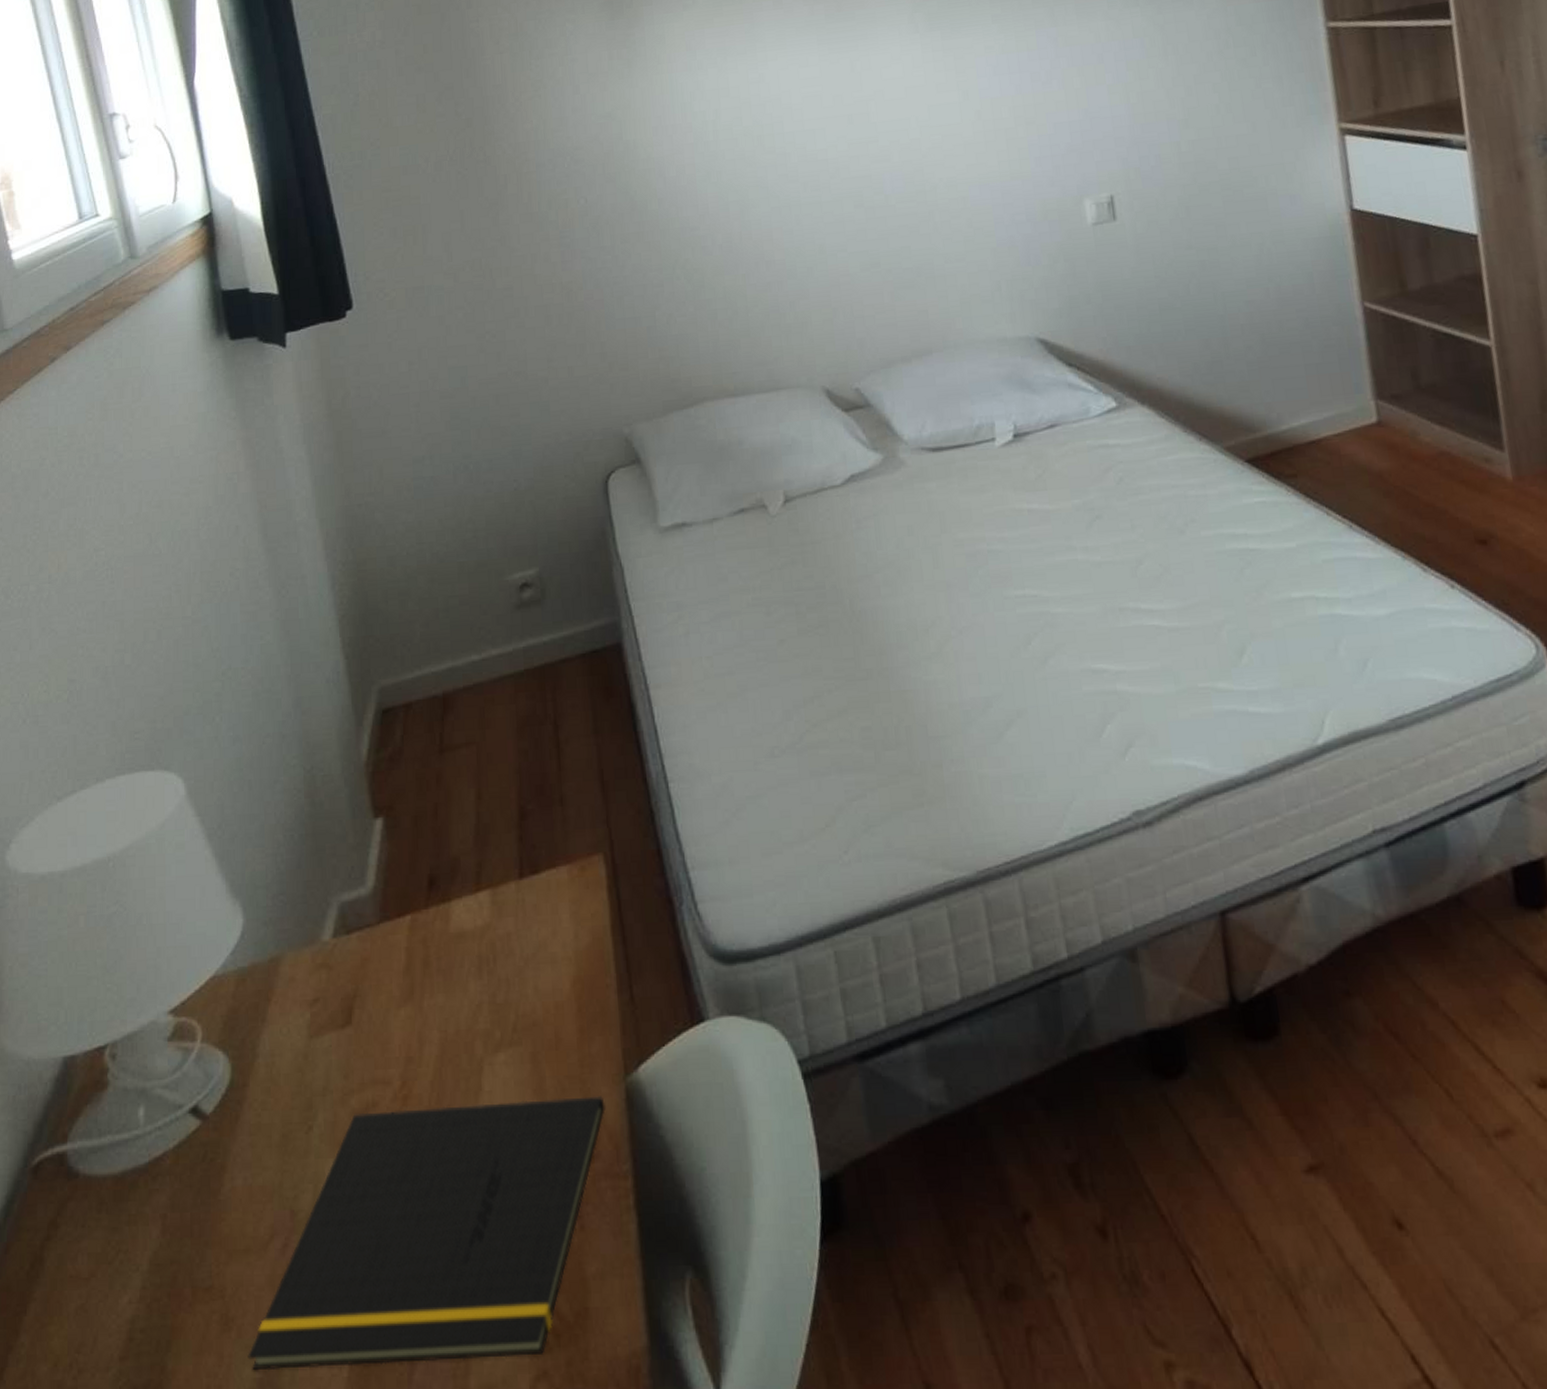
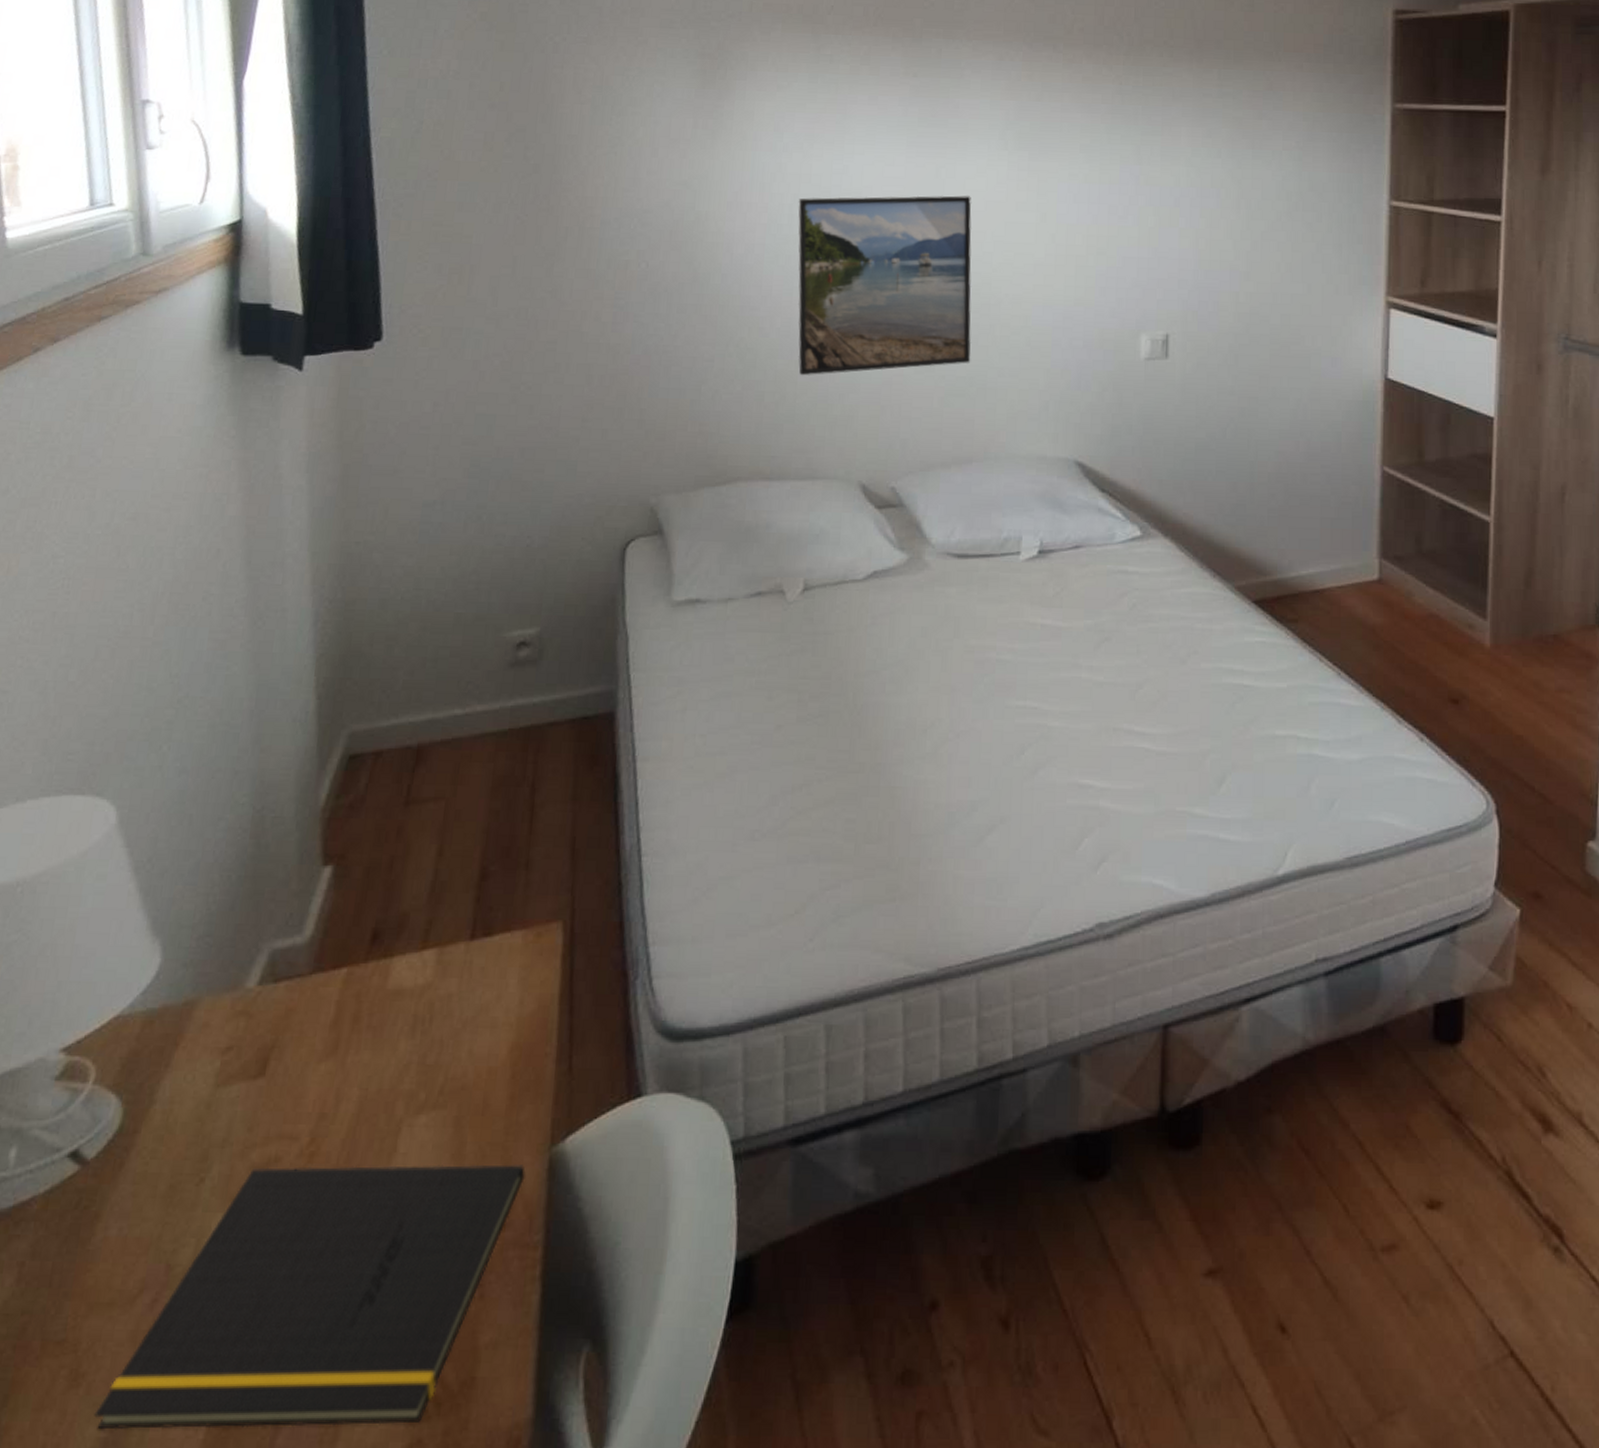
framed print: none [720,85,915,289] -> present [797,195,972,376]

